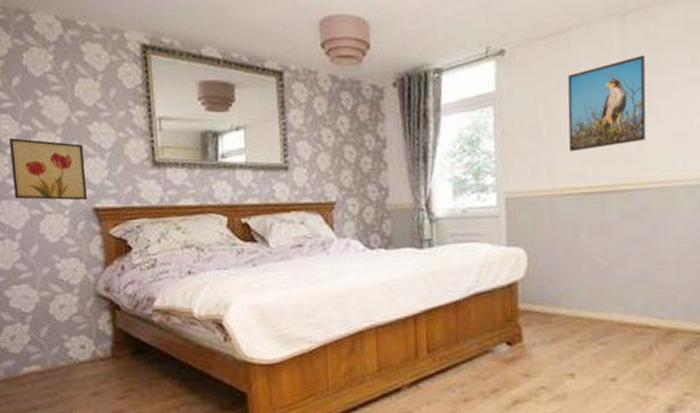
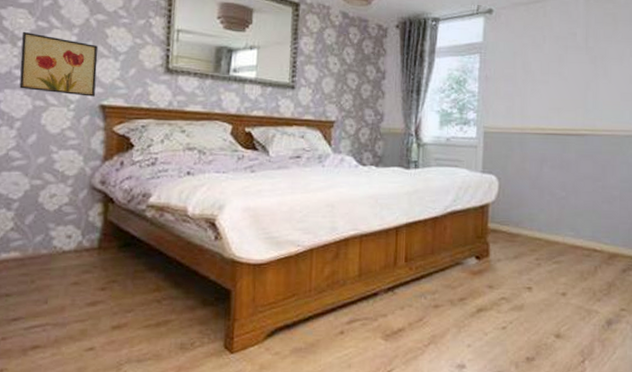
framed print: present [568,54,647,152] -> none [540,27,604,99]

